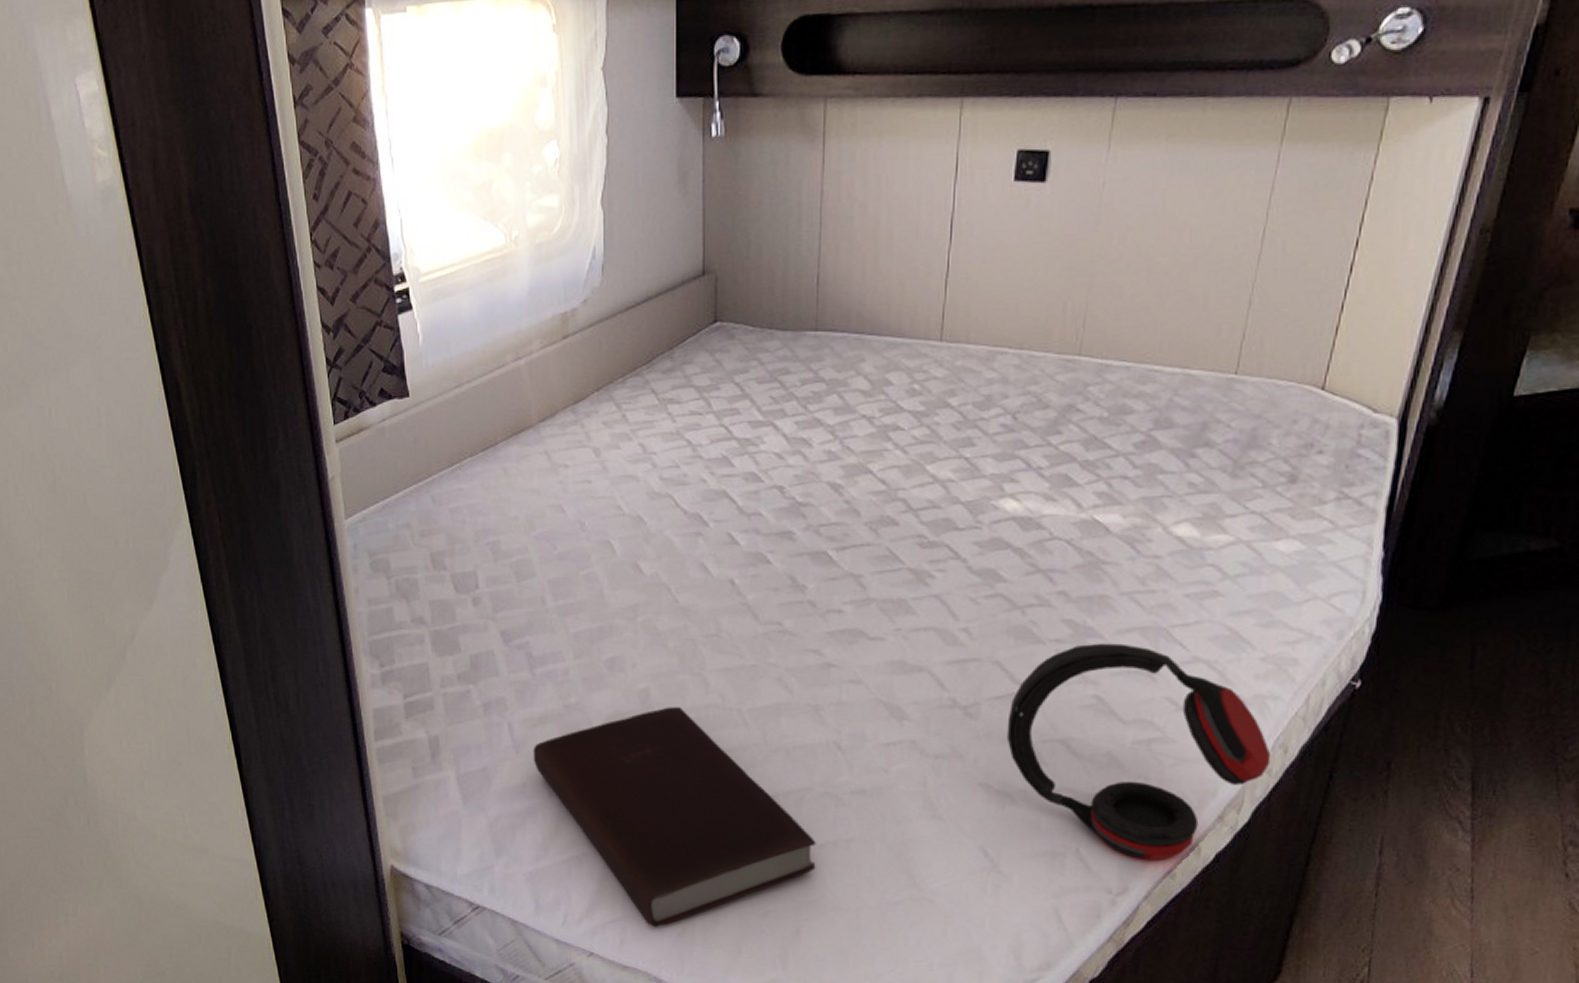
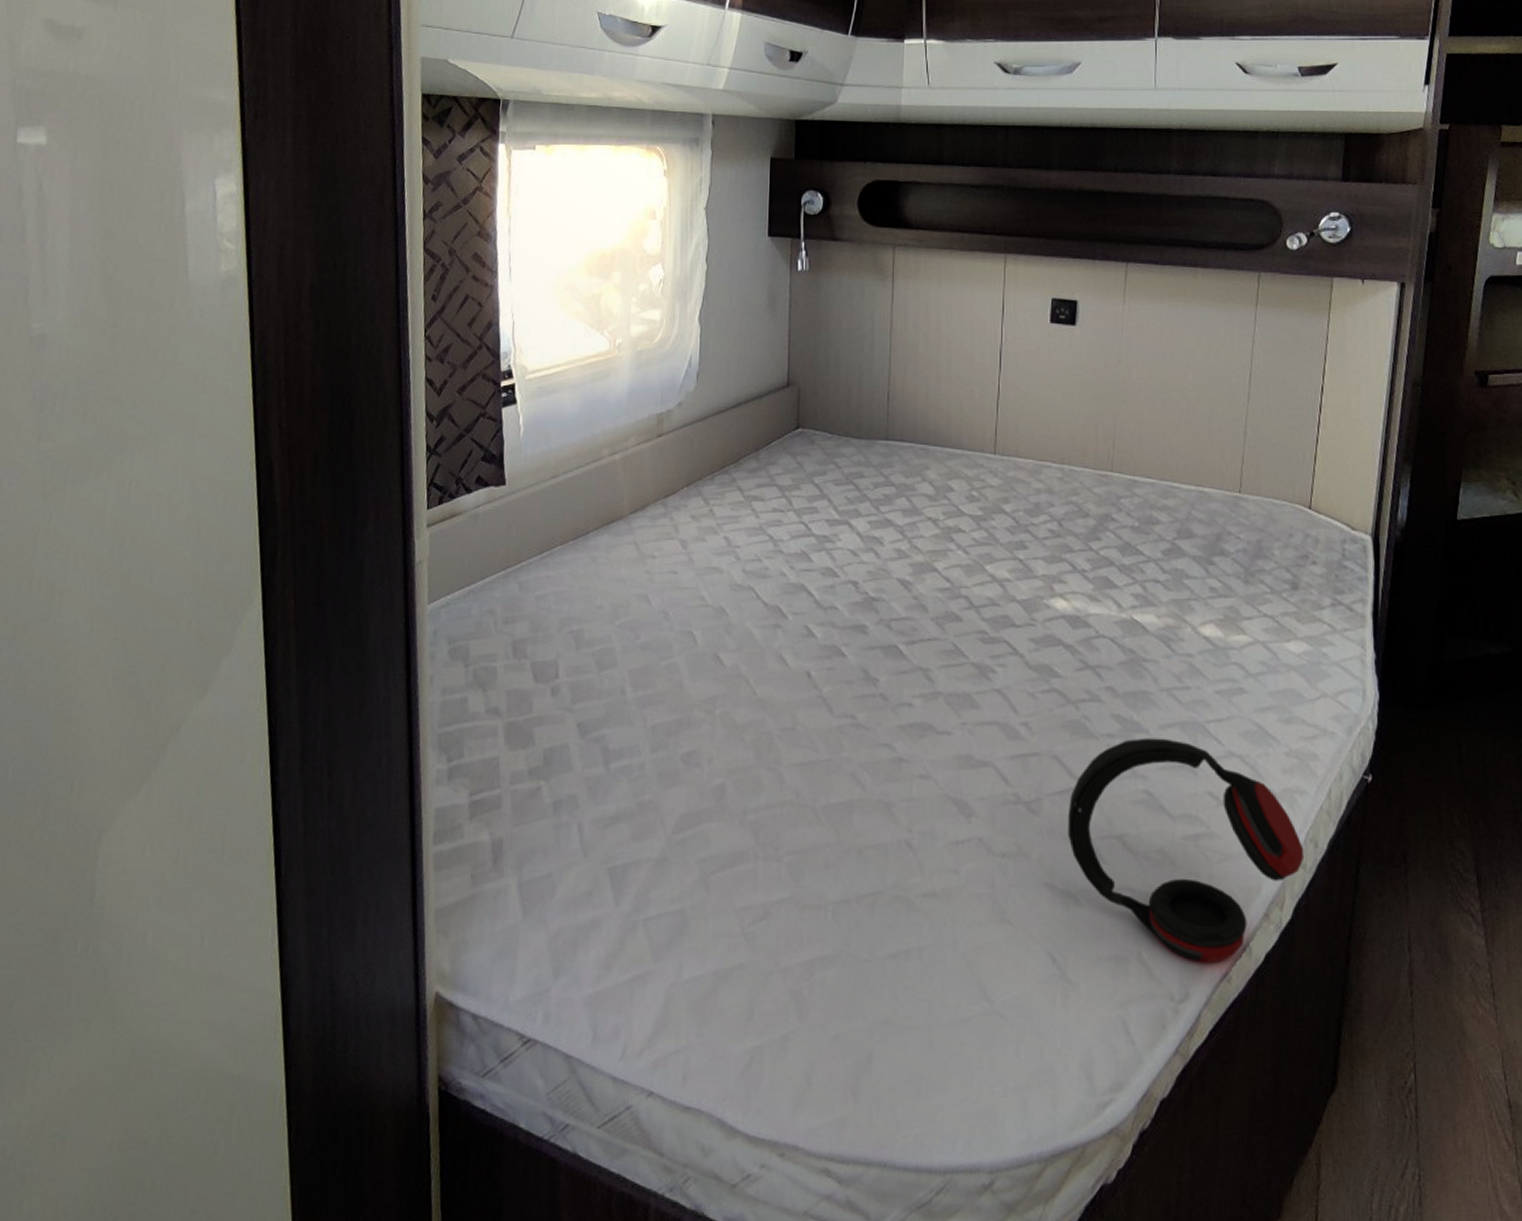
book: present [533,706,816,928] -> none [601,803,889,1059]

